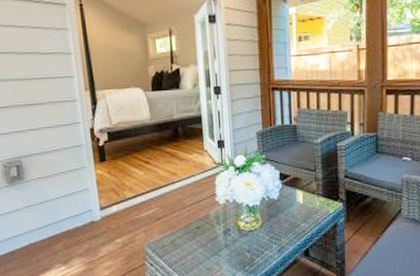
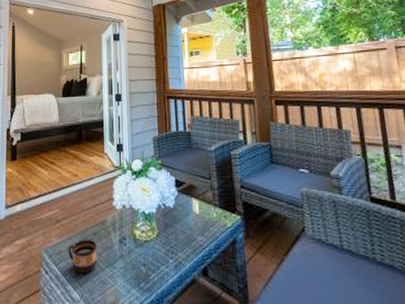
cup: none [172,233,203,264] -> present [68,240,98,274]

